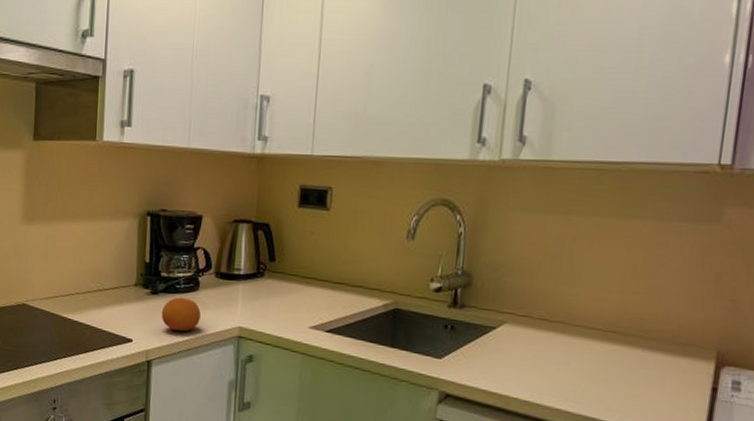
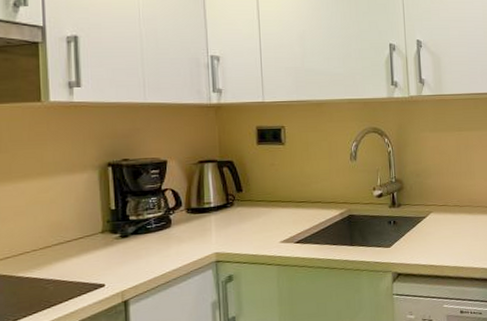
fruit: present [161,297,201,332] -> none [134,235,176,268]

